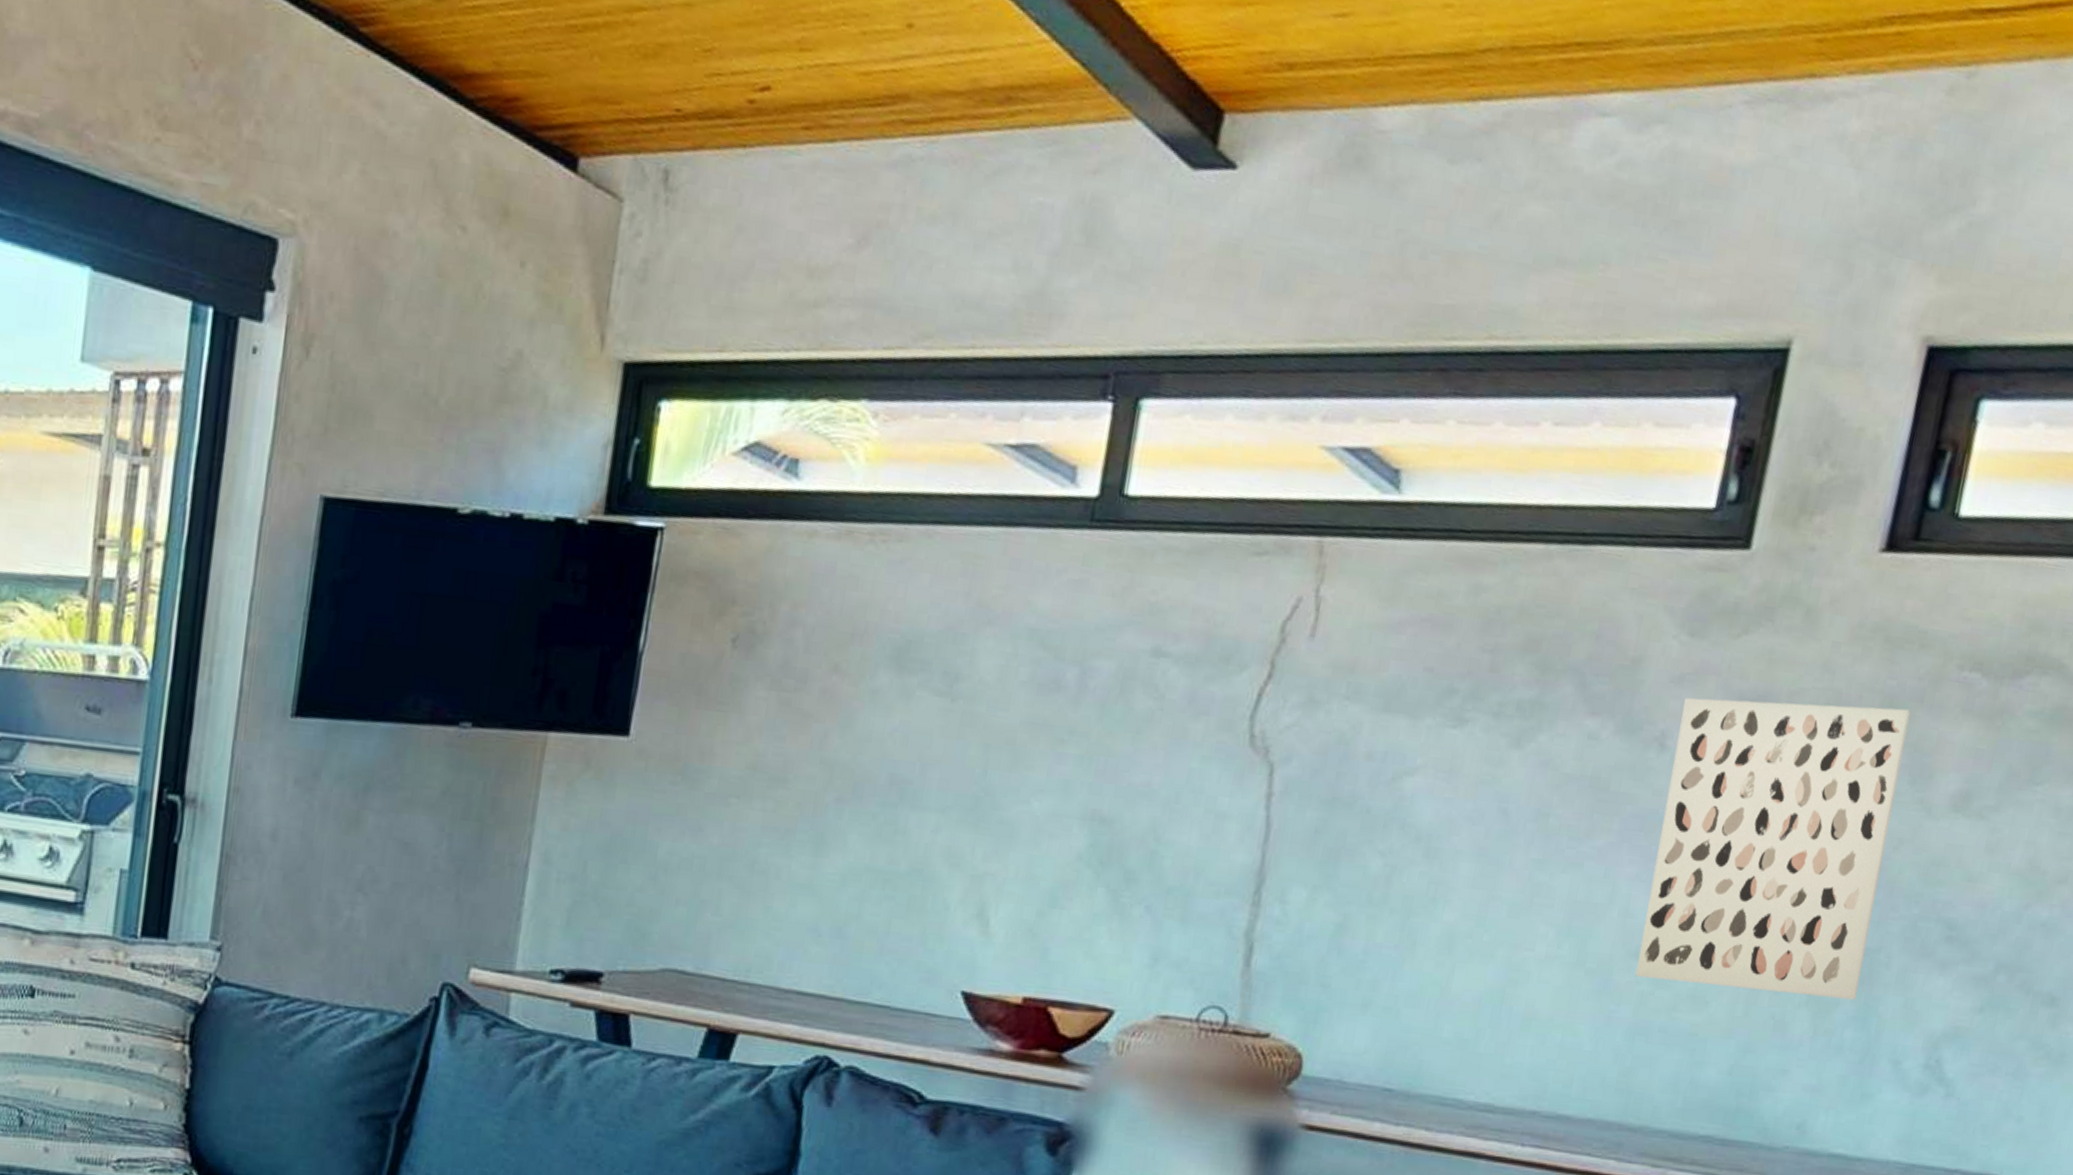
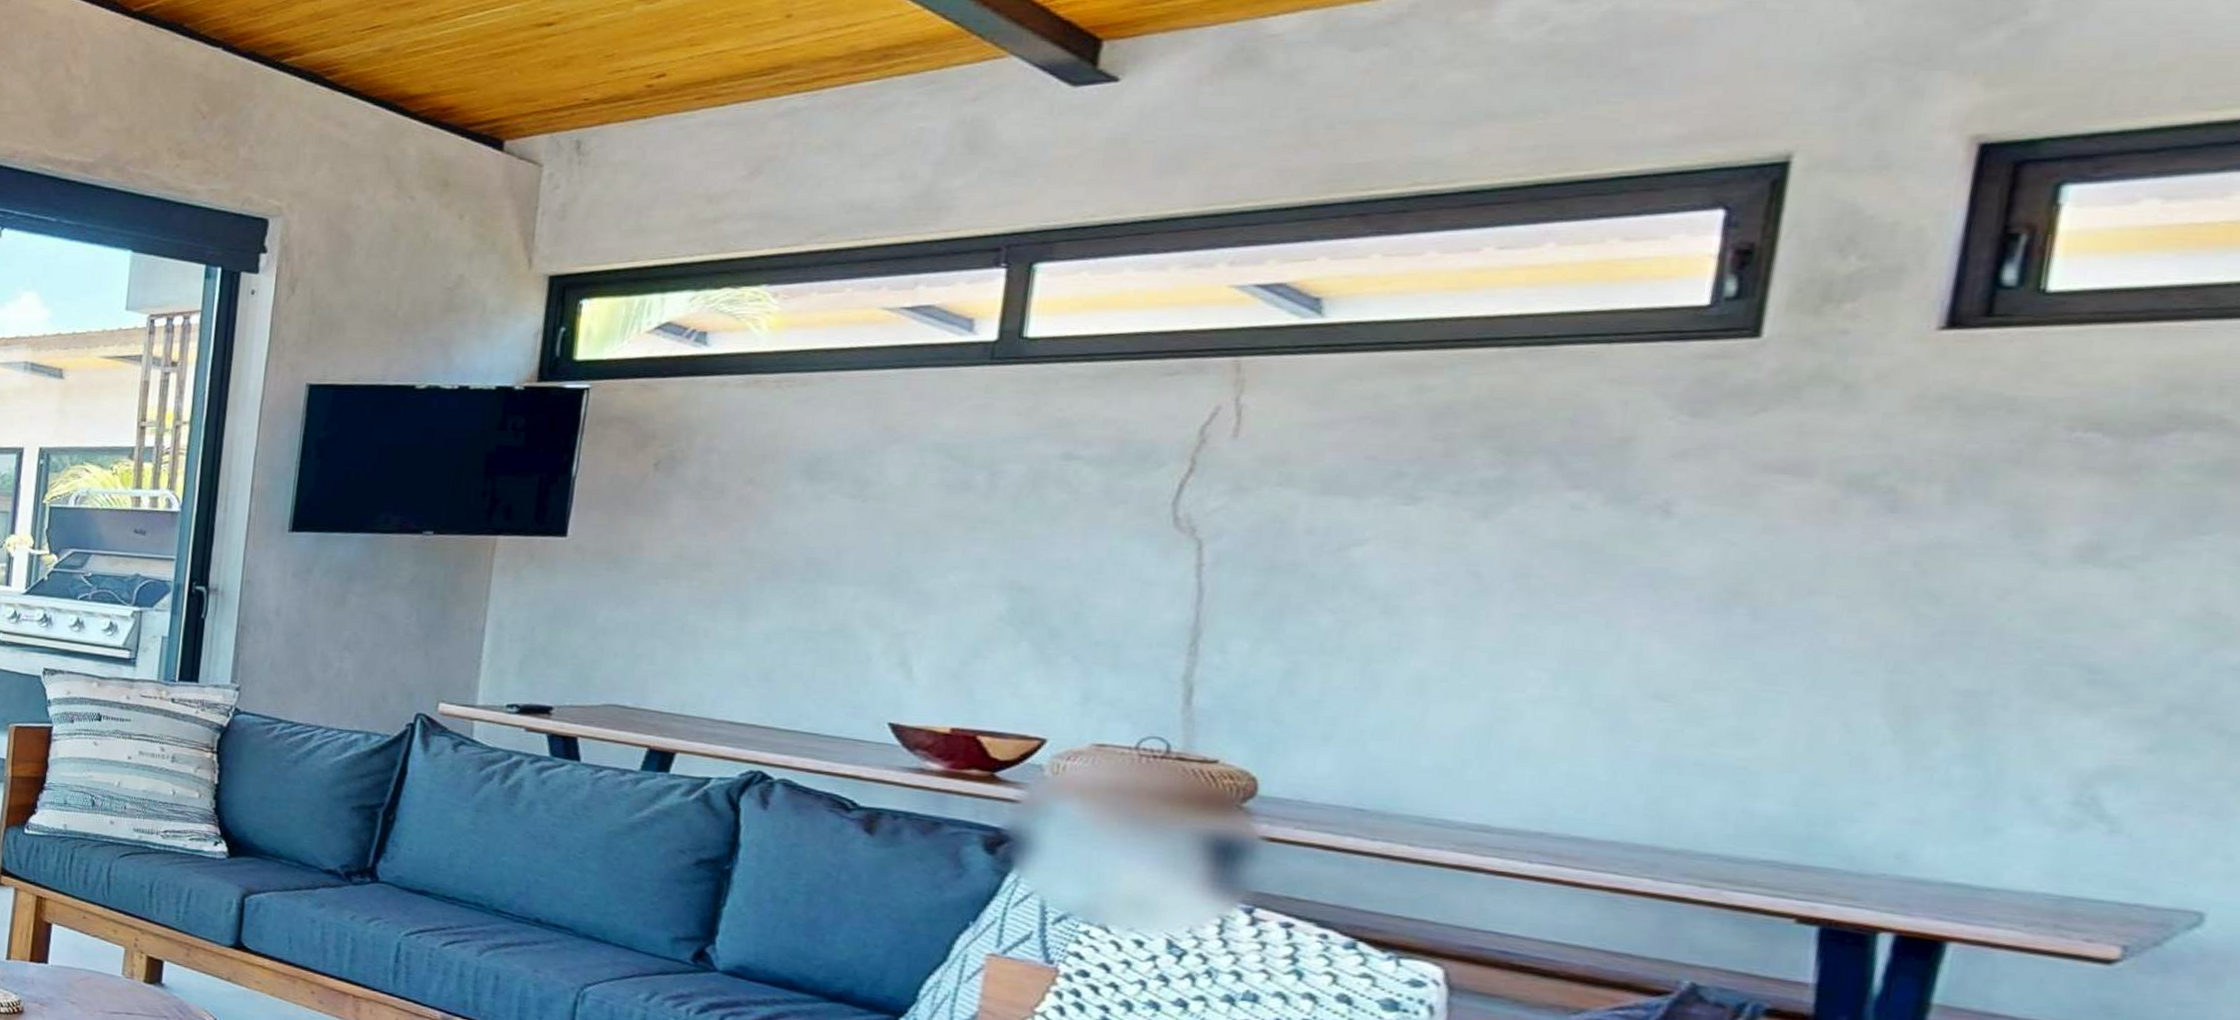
wall art: present [1636,697,1911,1001] -> none [1657,469,2003,739]

